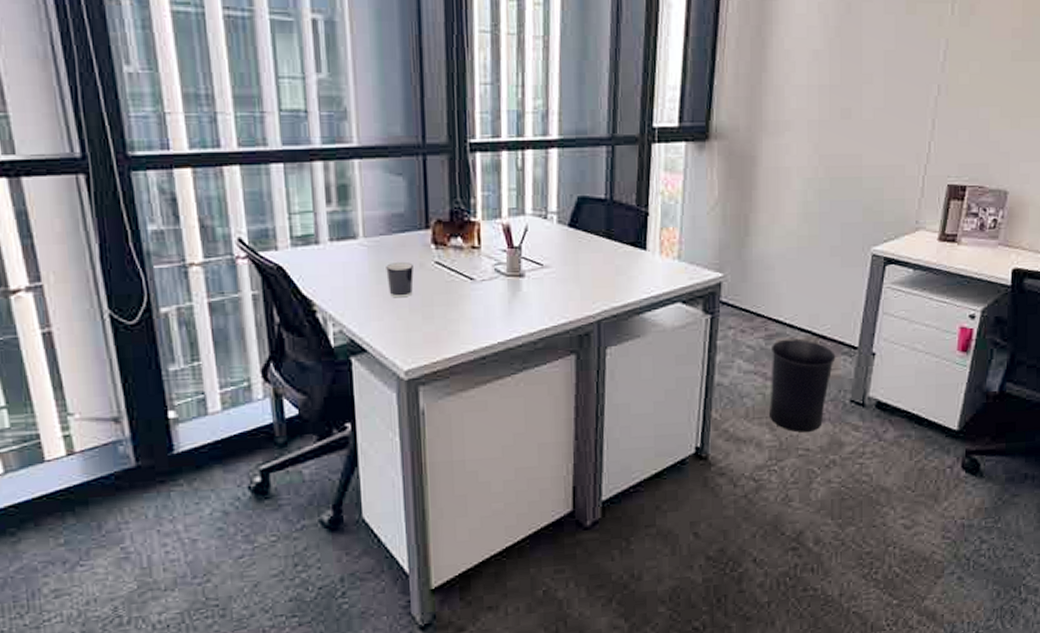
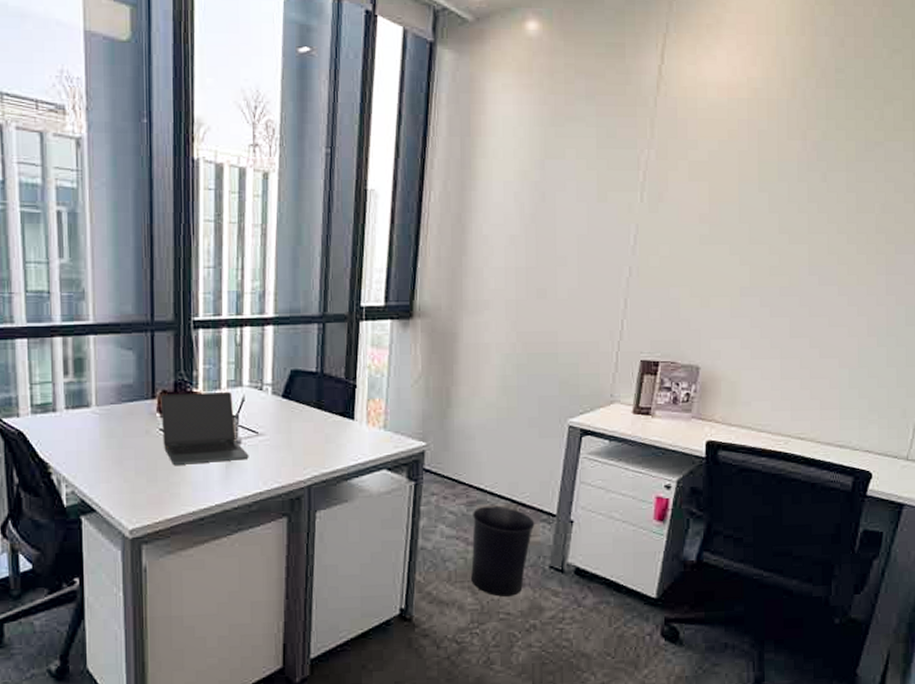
mug: present [386,262,414,298] -> none [115,429,140,462]
laptop: none [435,221,534,300] -> present [160,392,249,465]

